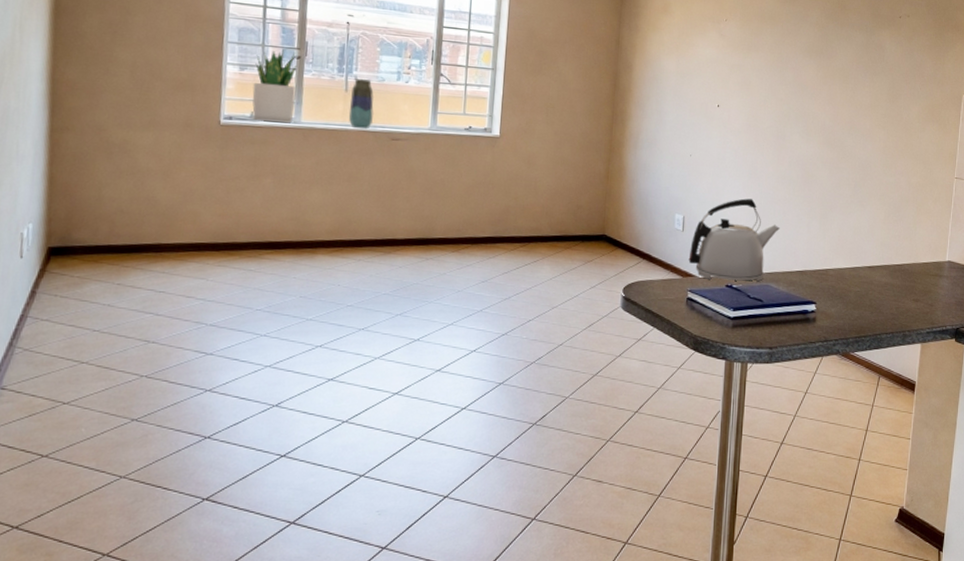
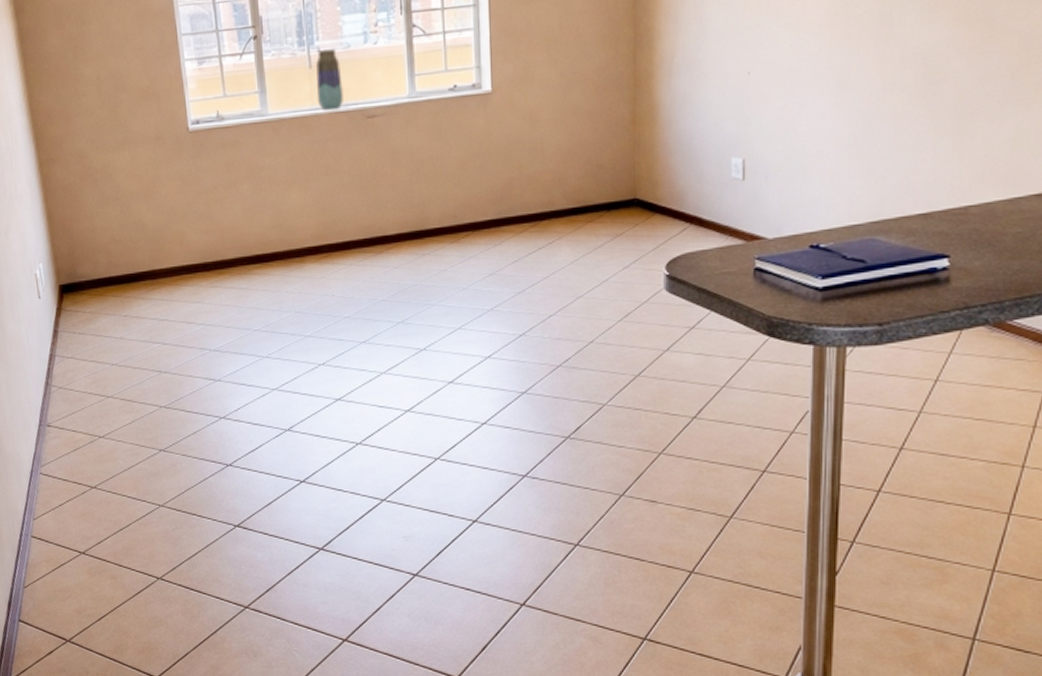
planter: present [252,49,297,124] -> none [212,29,259,121]
kettle: present [688,198,781,282] -> none [753,121,890,240]

